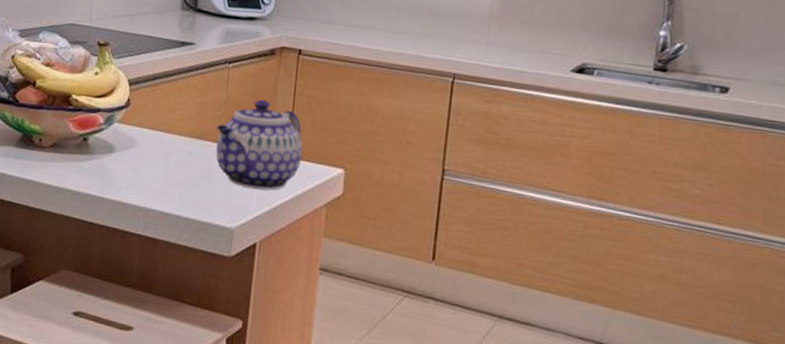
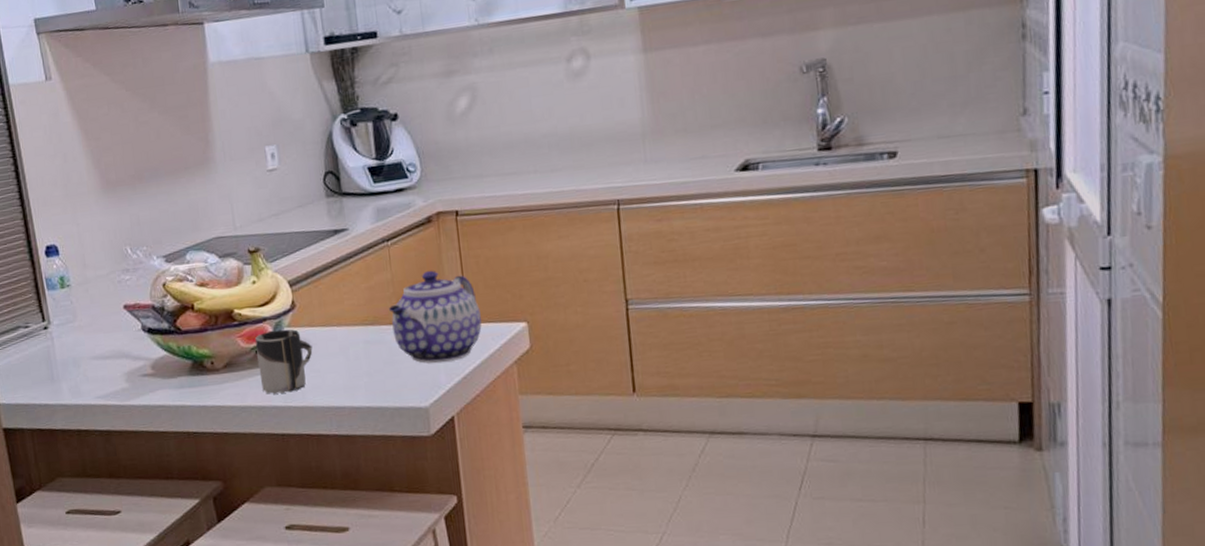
cup: none [81,122,137,185] -> present [255,329,313,394]

